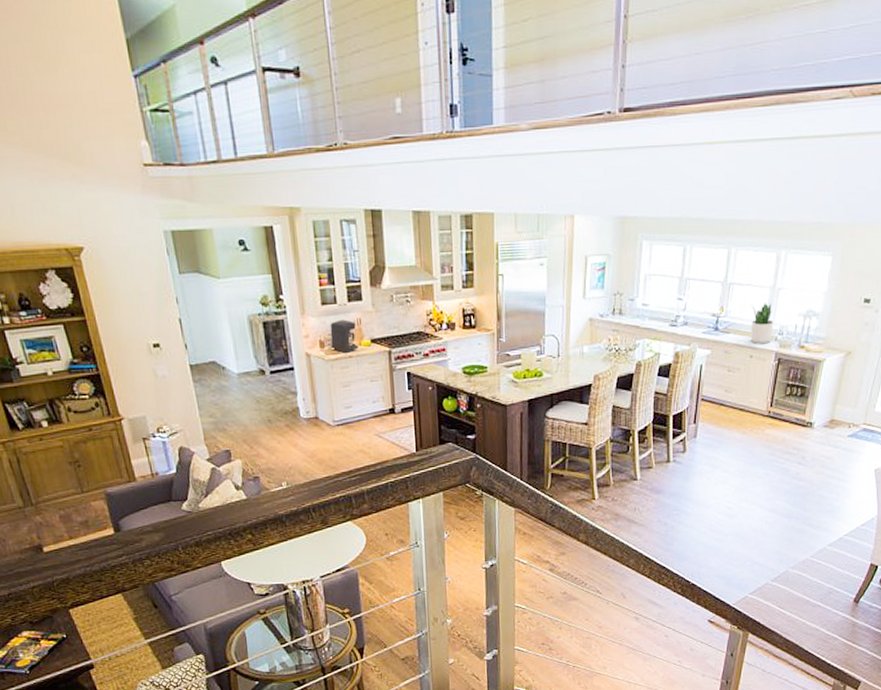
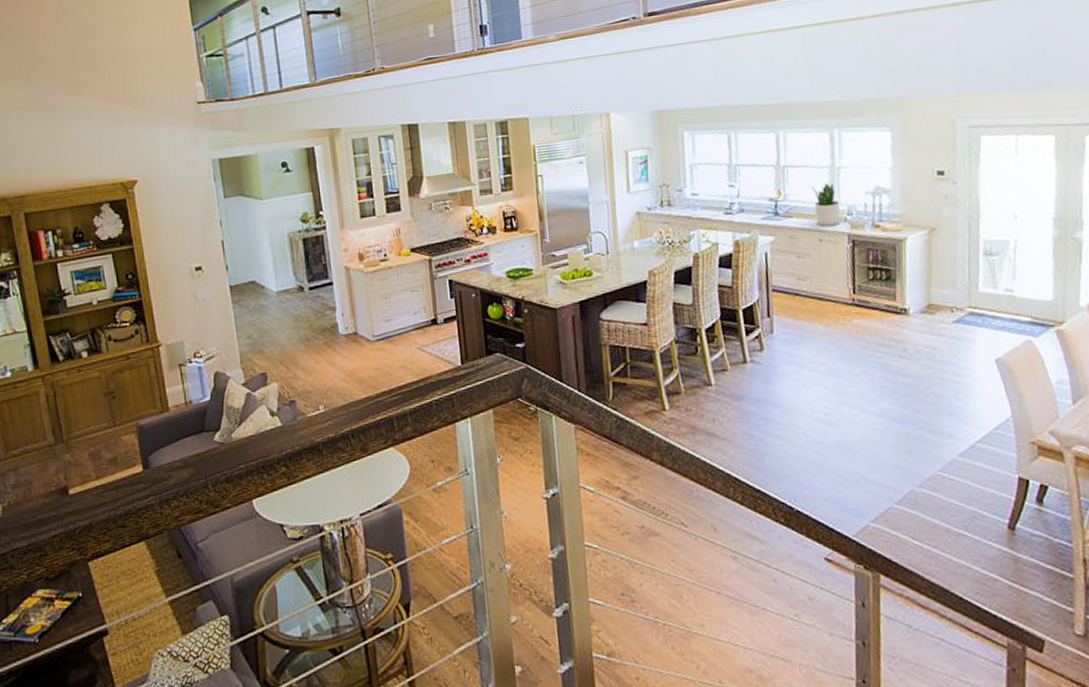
coffee maker: present [330,319,359,353] -> none [369,230,398,265]

